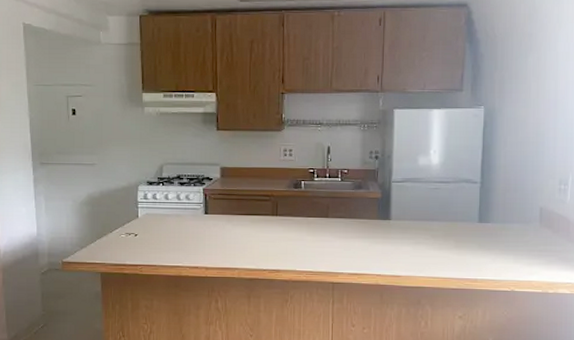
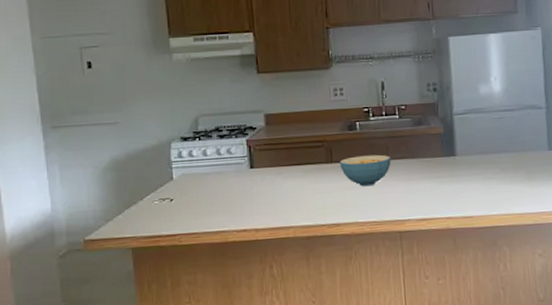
cereal bowl: none [283,212,330,240] -> present [339,154,391,187]

